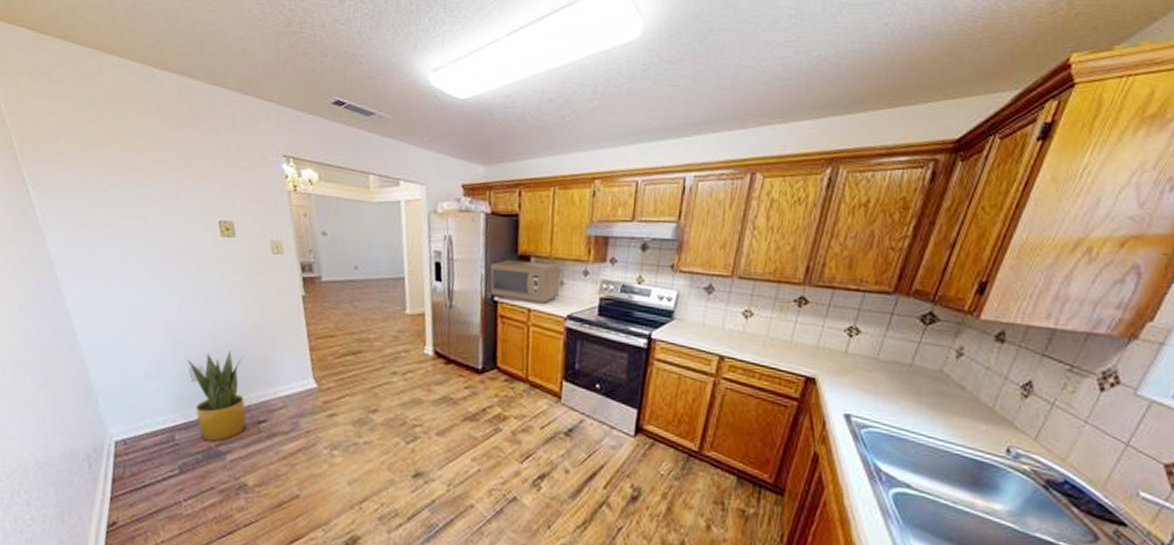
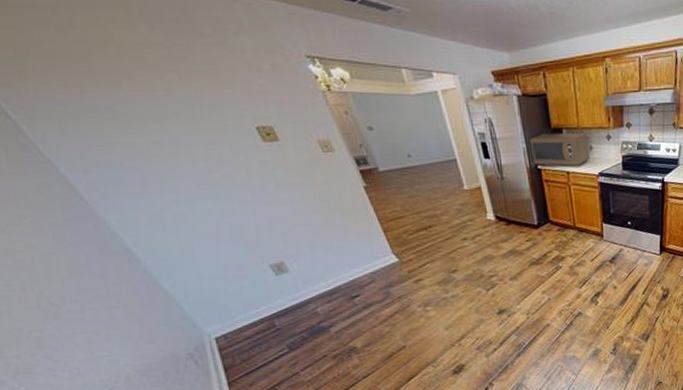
planter: present [187,350,247,442] -> none [265,244,341,321]

